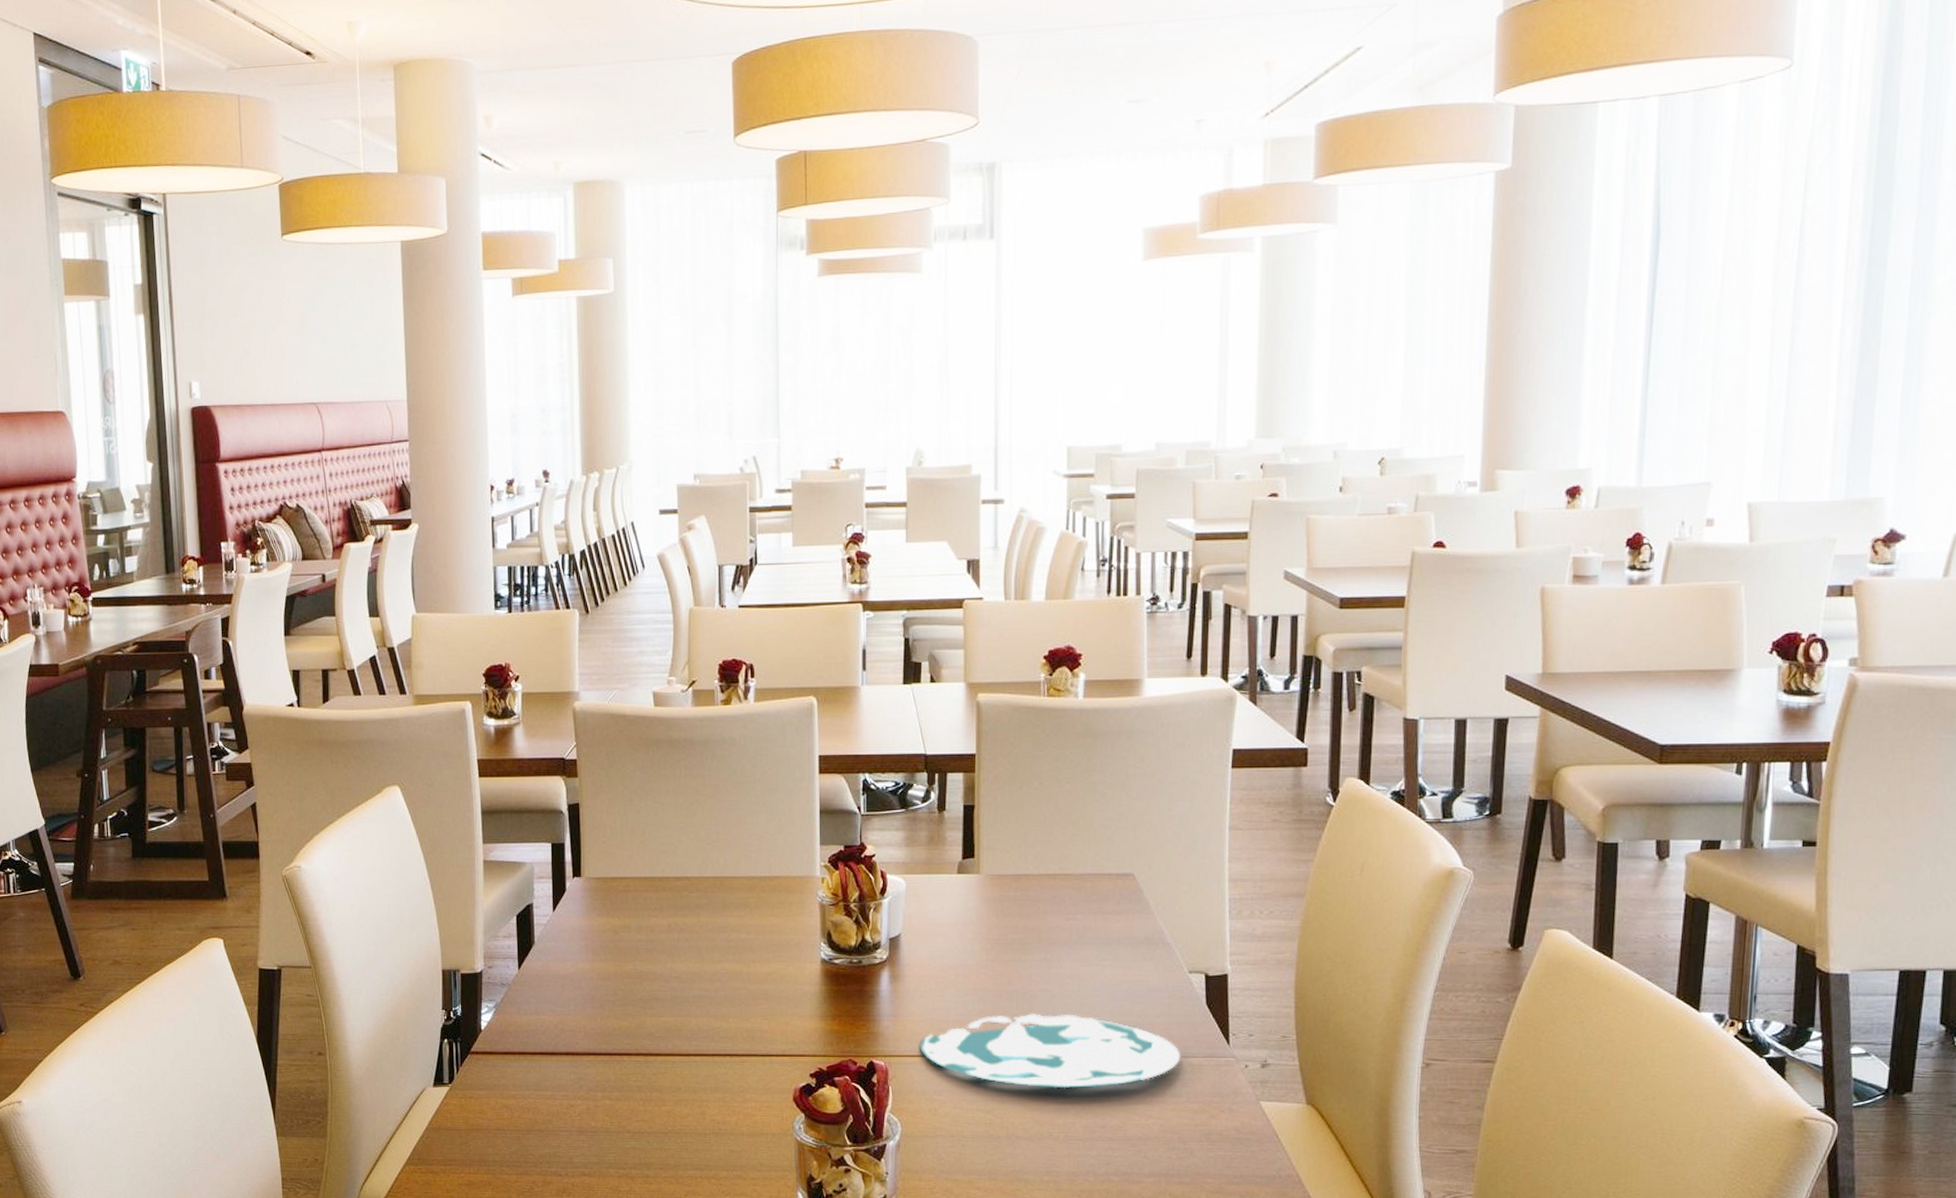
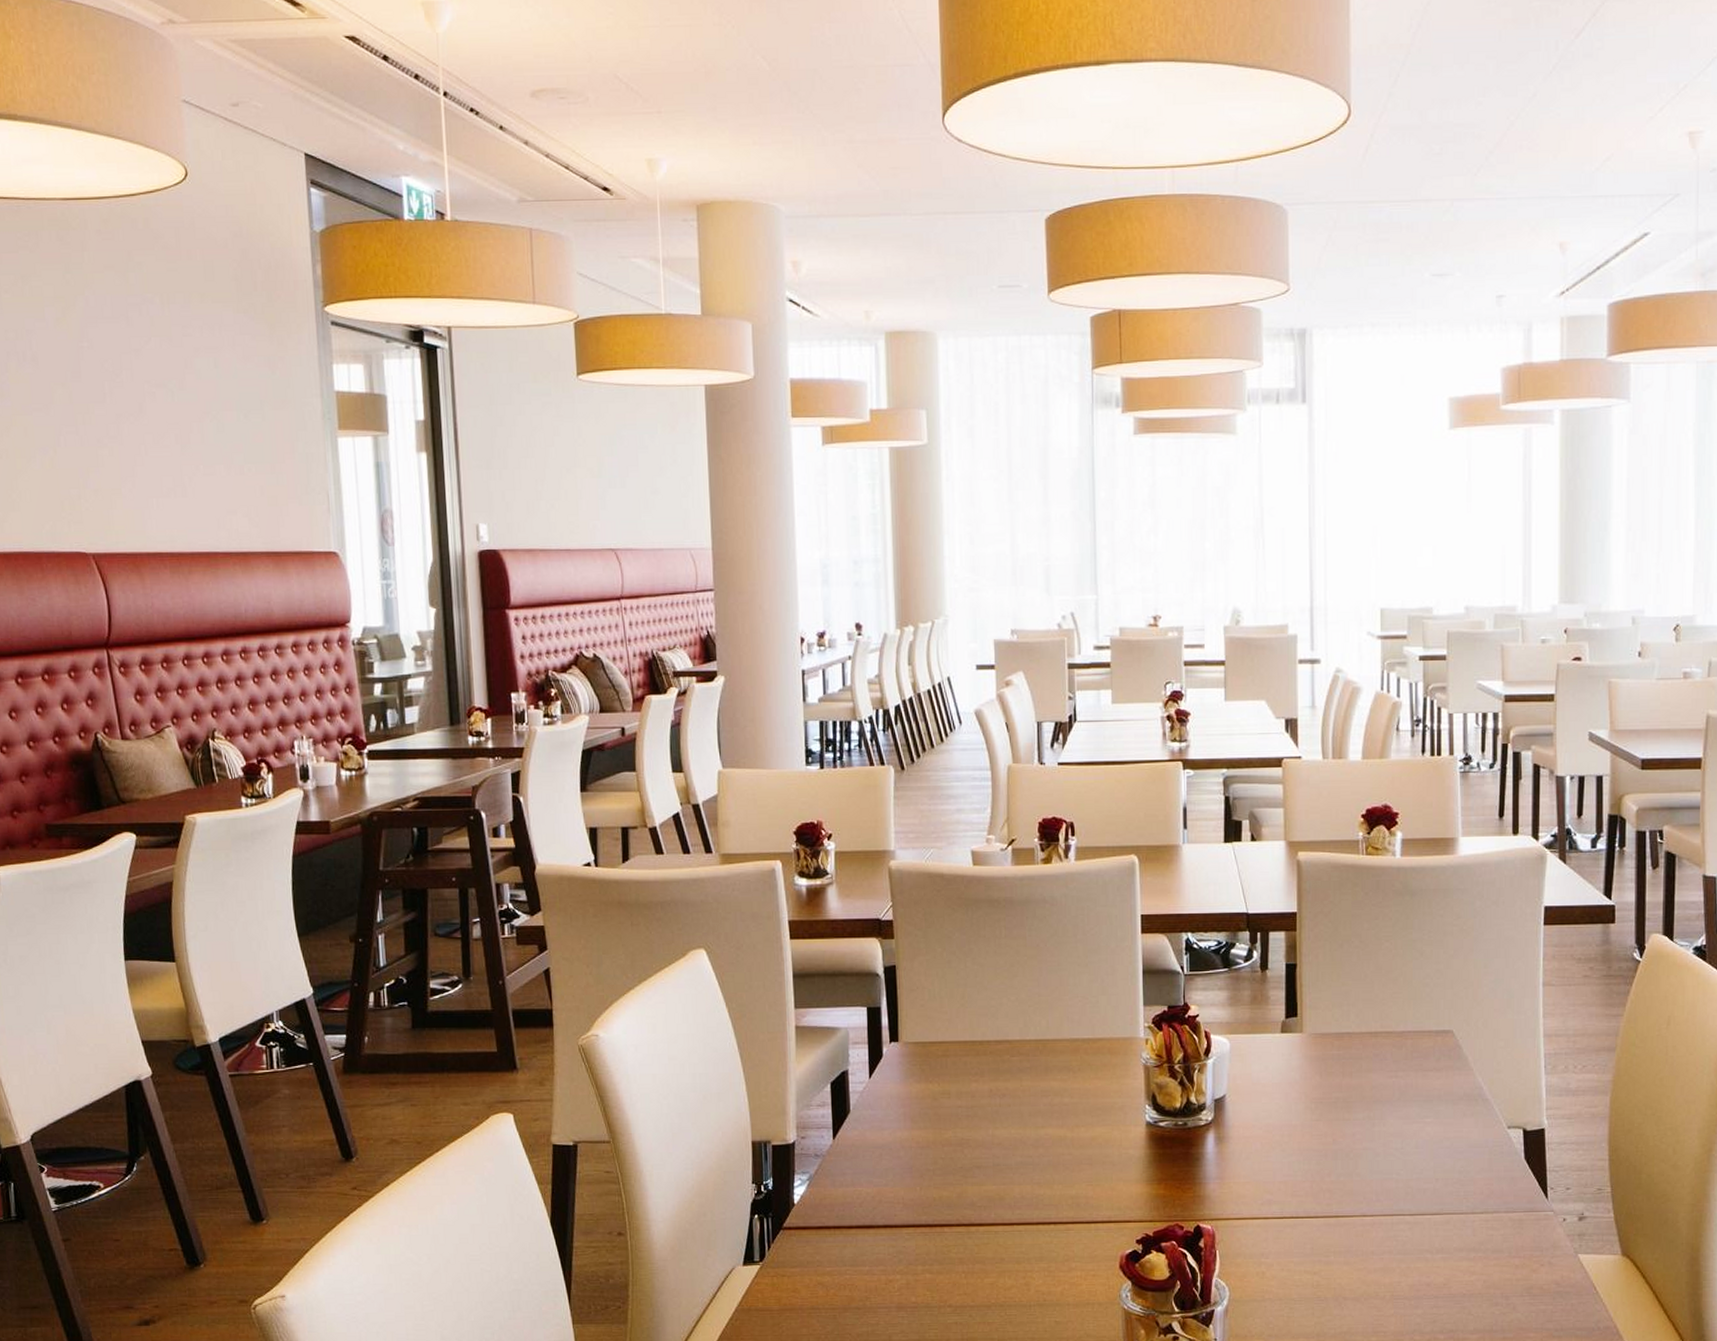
plate: present [919,1013,1180,1089] -> none [1246,1172,1501,1248]

